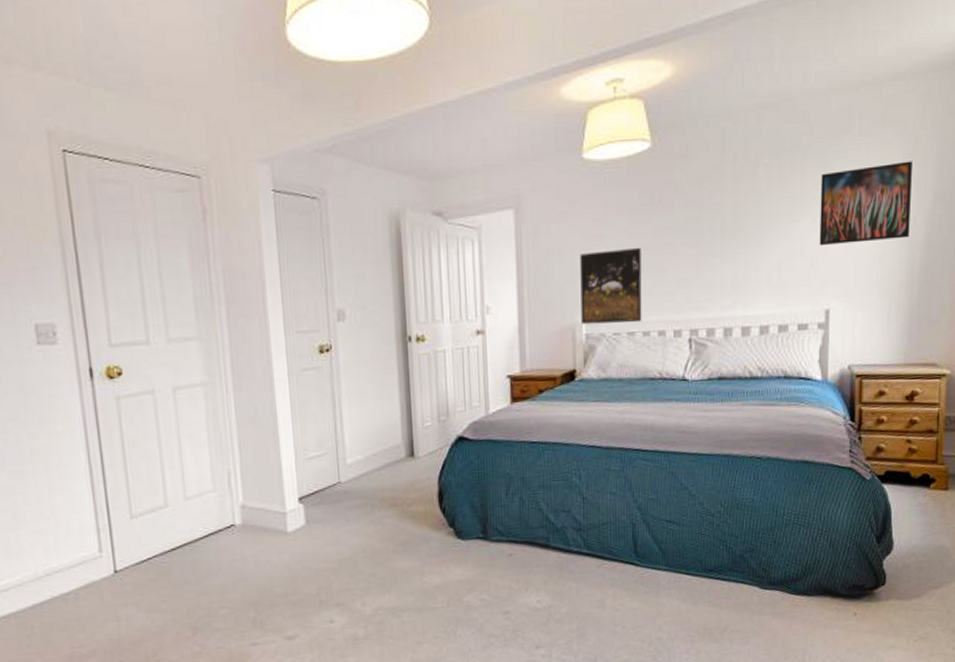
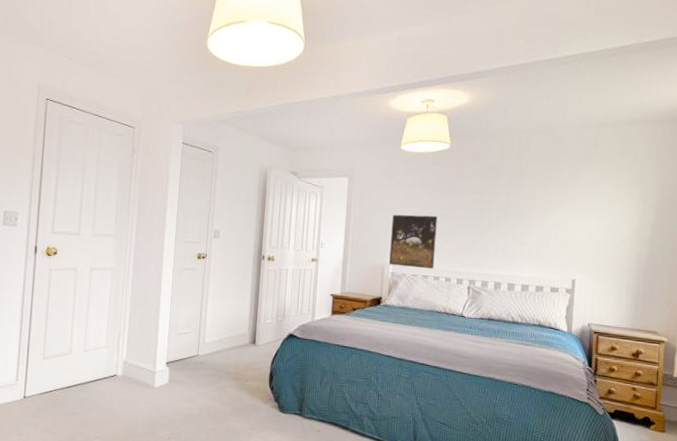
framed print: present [819,161,912,246] -> none [569,181,641,236]

